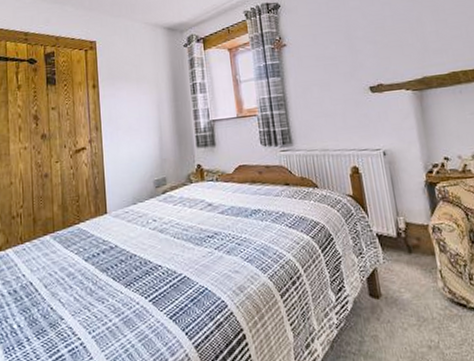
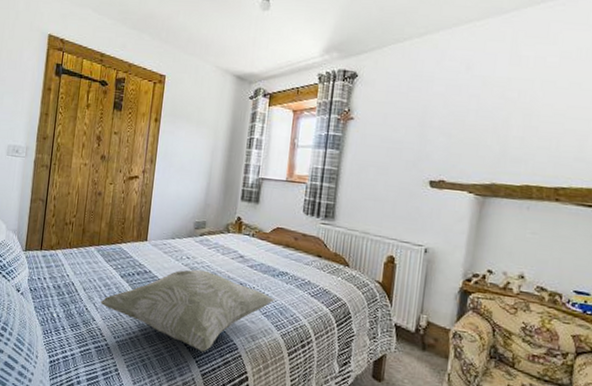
decorative pillow: none [66,229,254,321] -> present [100,269,275,352]

